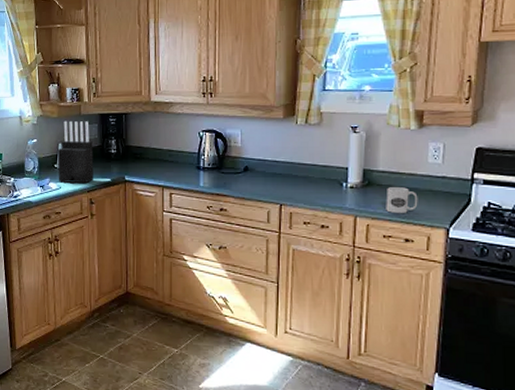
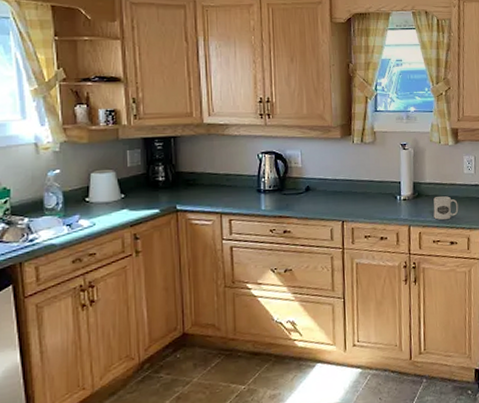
knife block: present [57,120,94,184] -> none [89,146,137,219]

